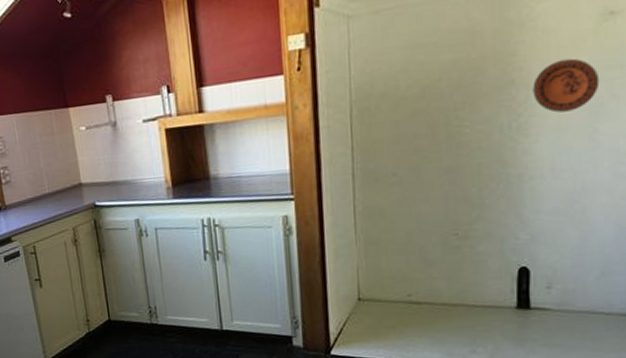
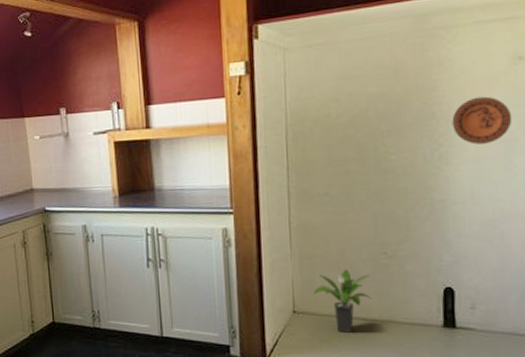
potted plant: none [380,253,442,319] -> present [314,269,372,333]

